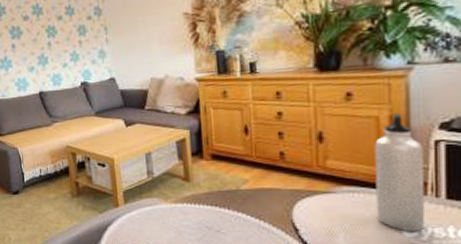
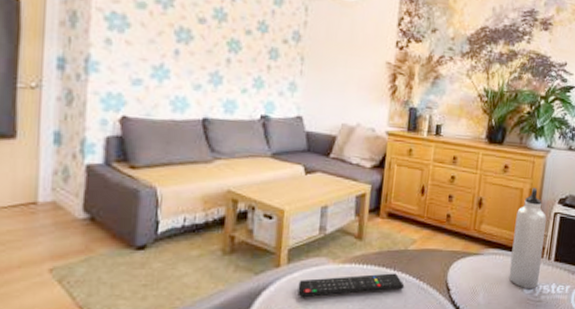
remote control: none [137,212,243,234] -> present [298,273,405,298]

